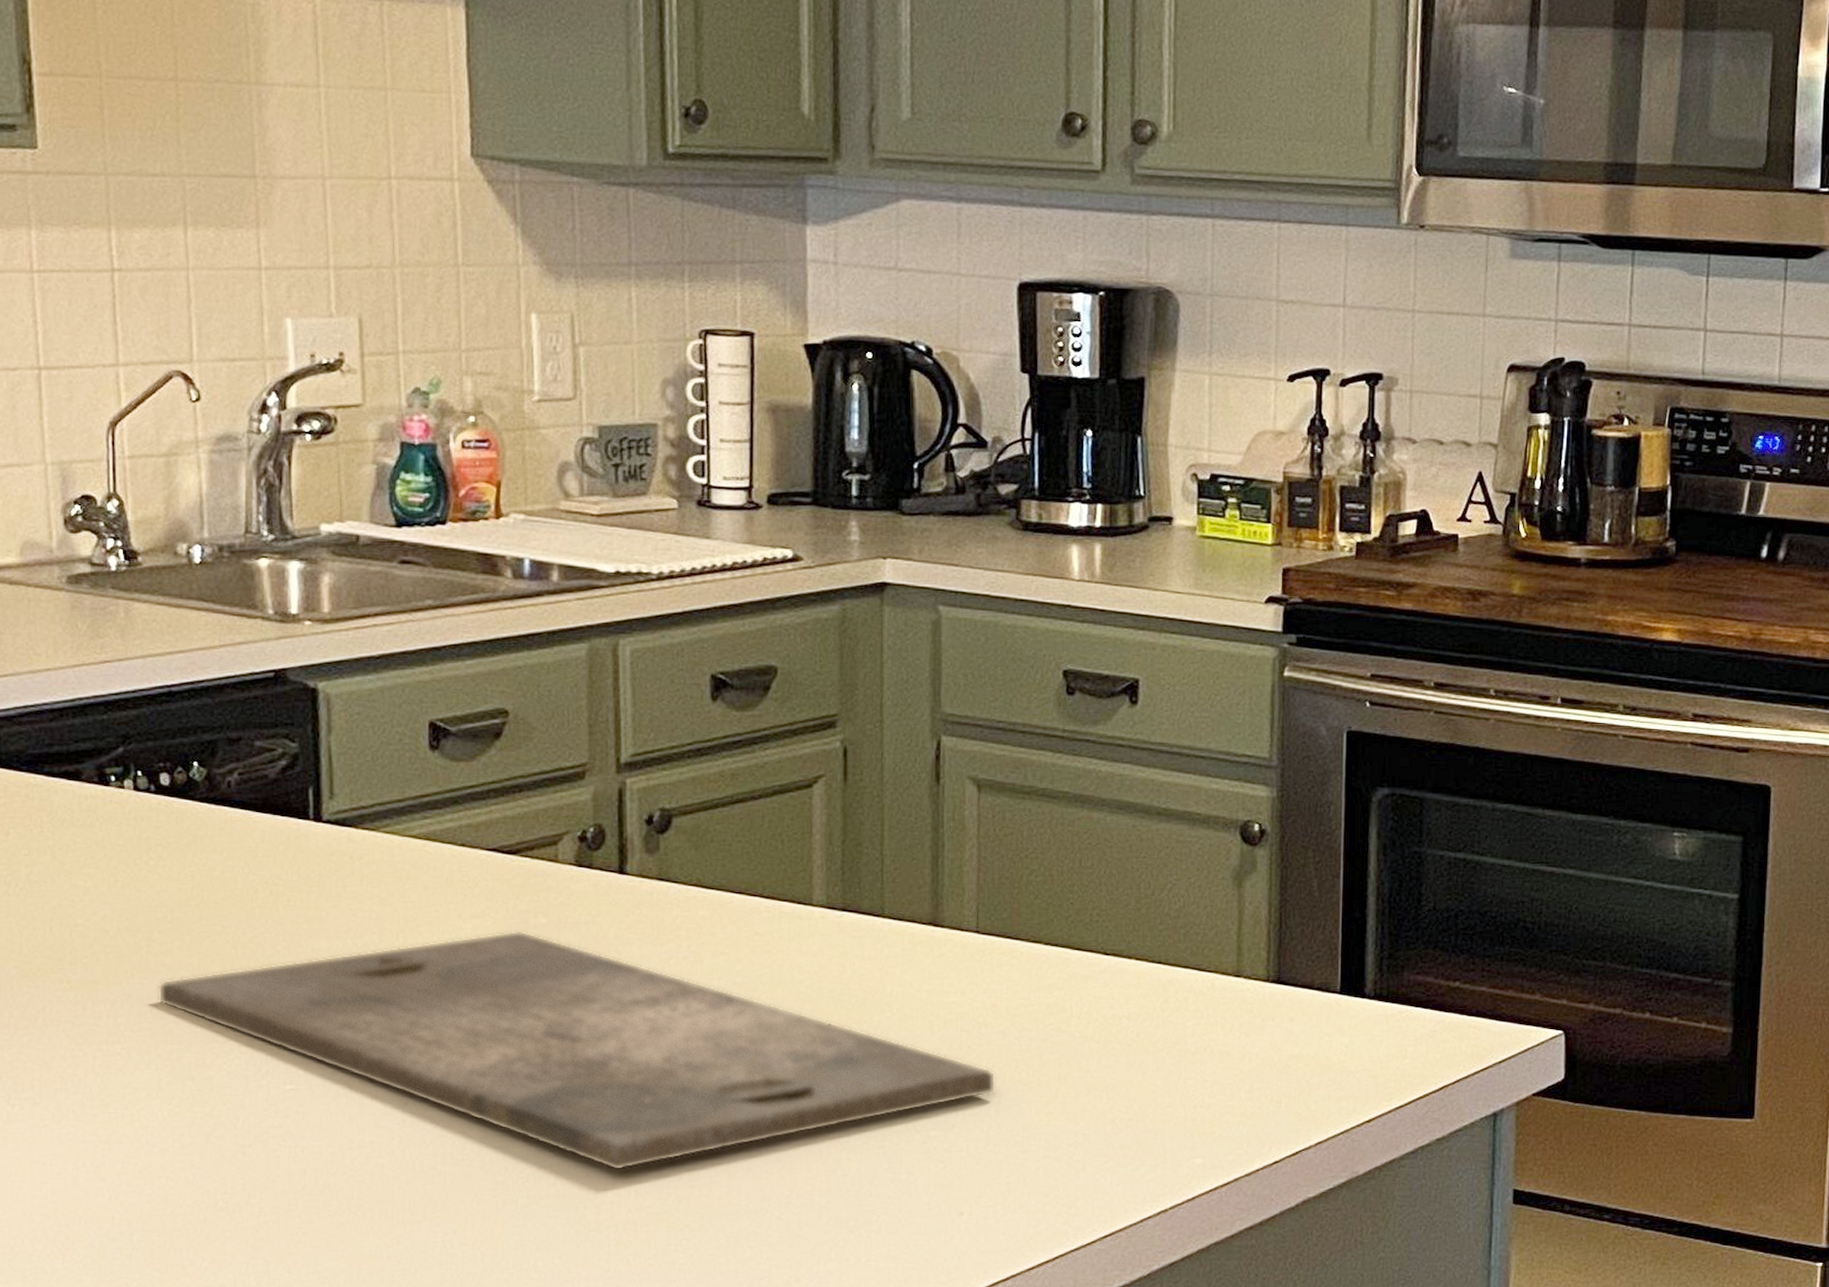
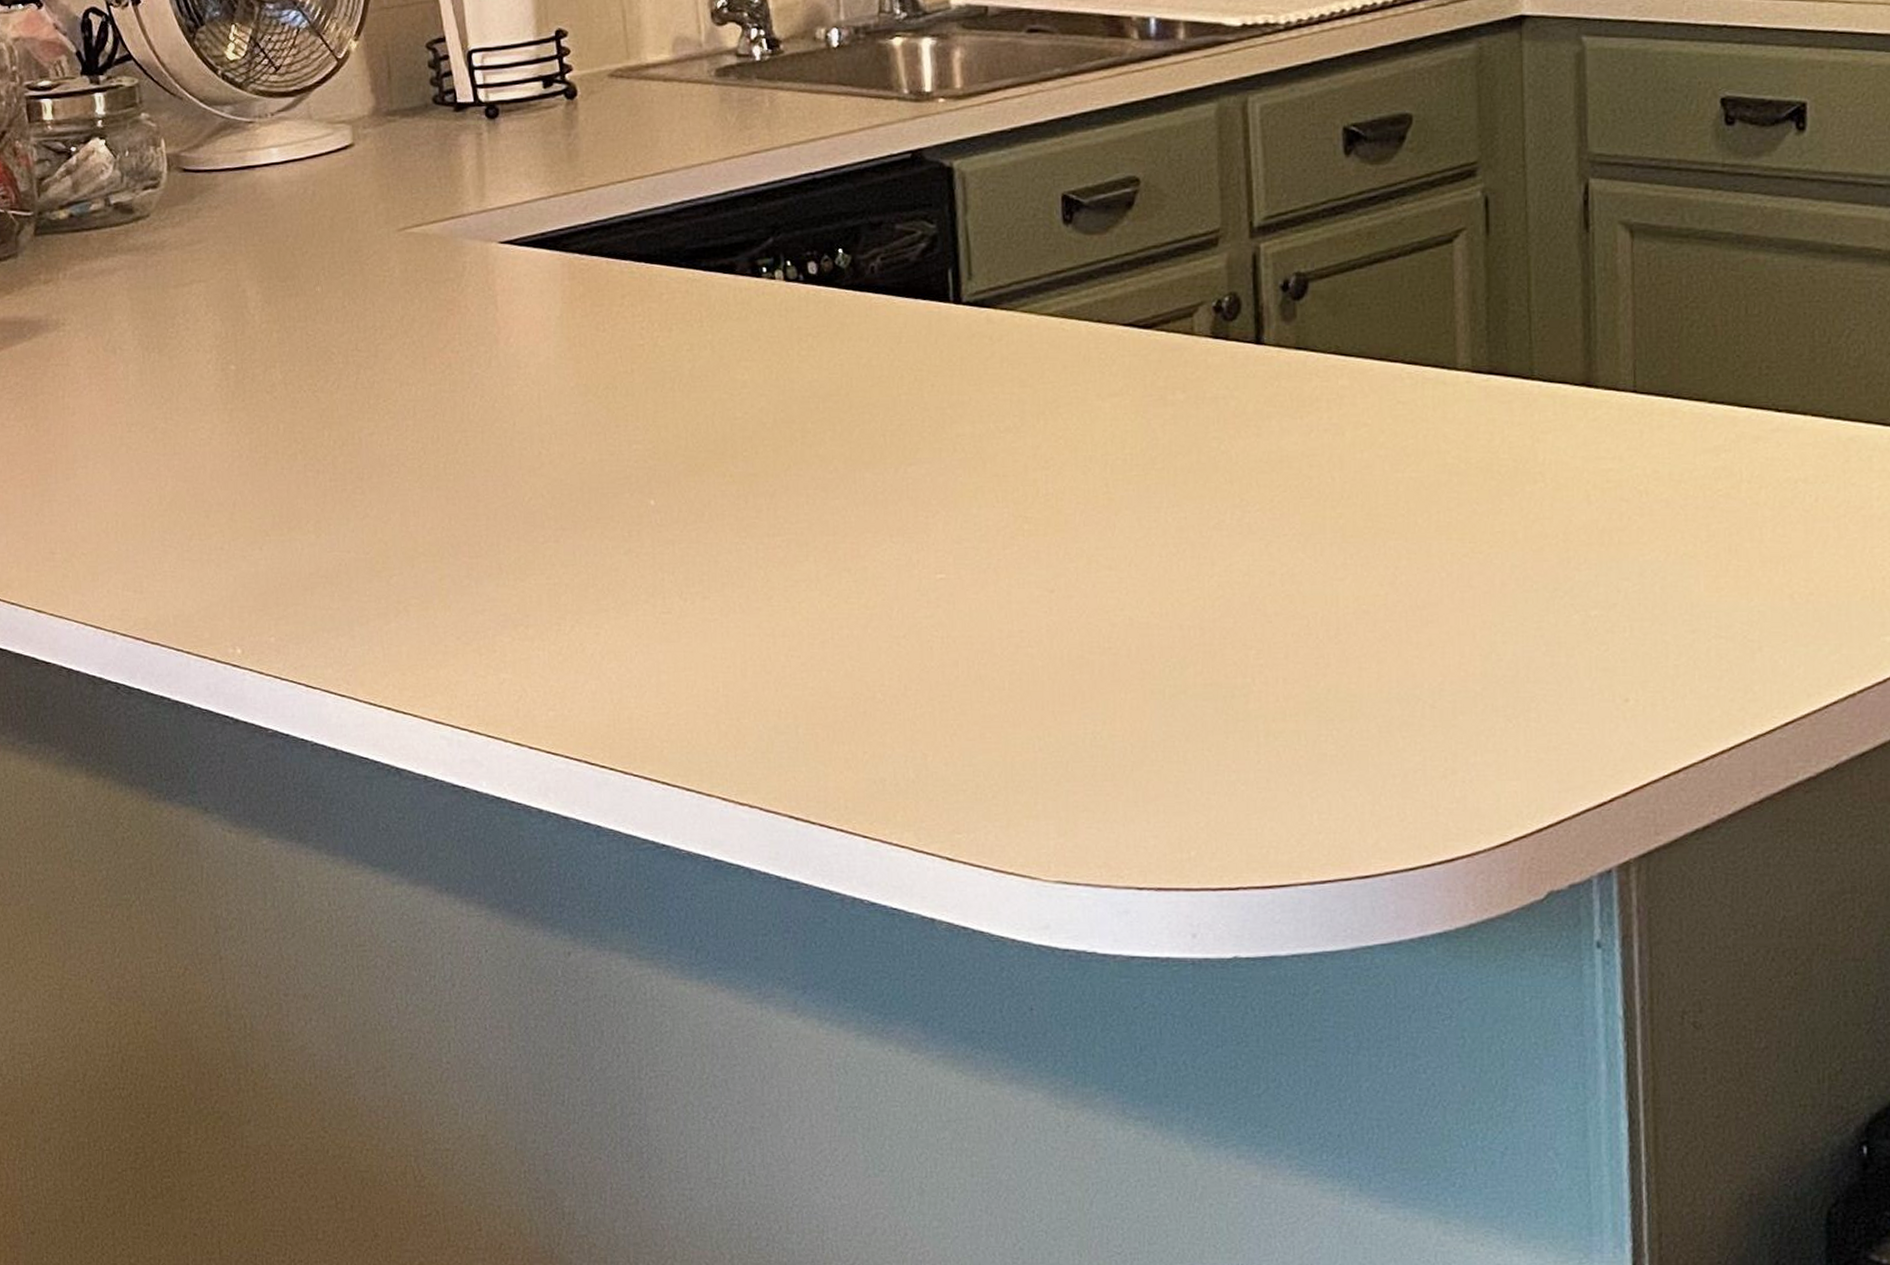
cutting board: present [158,930,996,1171] -> none [813,408,1660,658]

